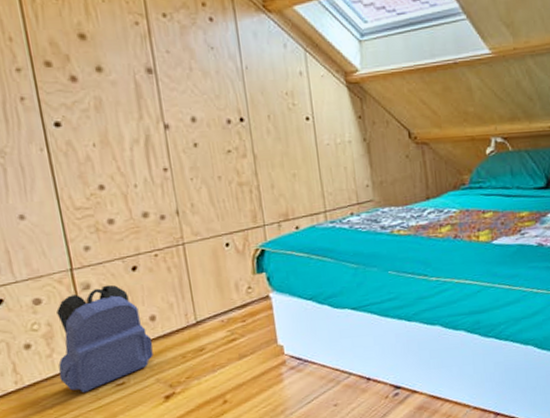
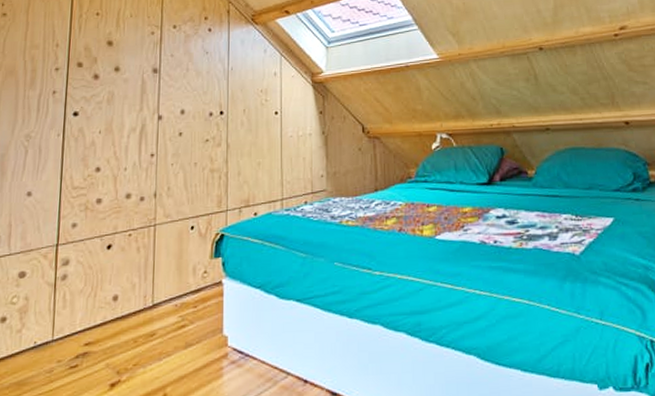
backpack: present [56,284,154,393] -> none [22,261,111,374]

